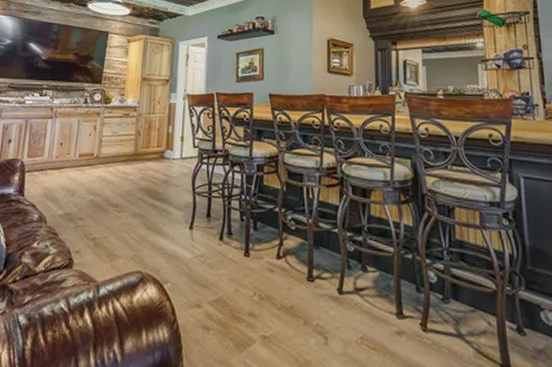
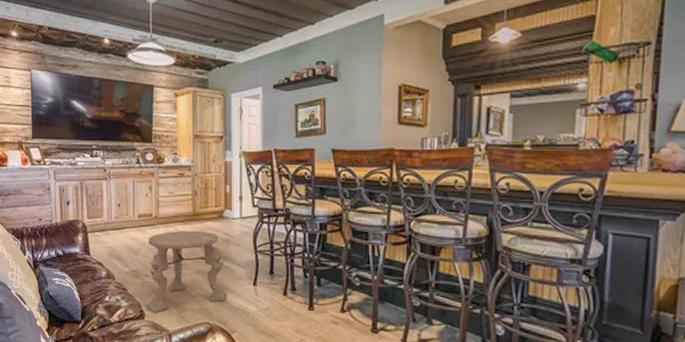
side table: none [75,170,162,261] -> present [146,230,227,313]

